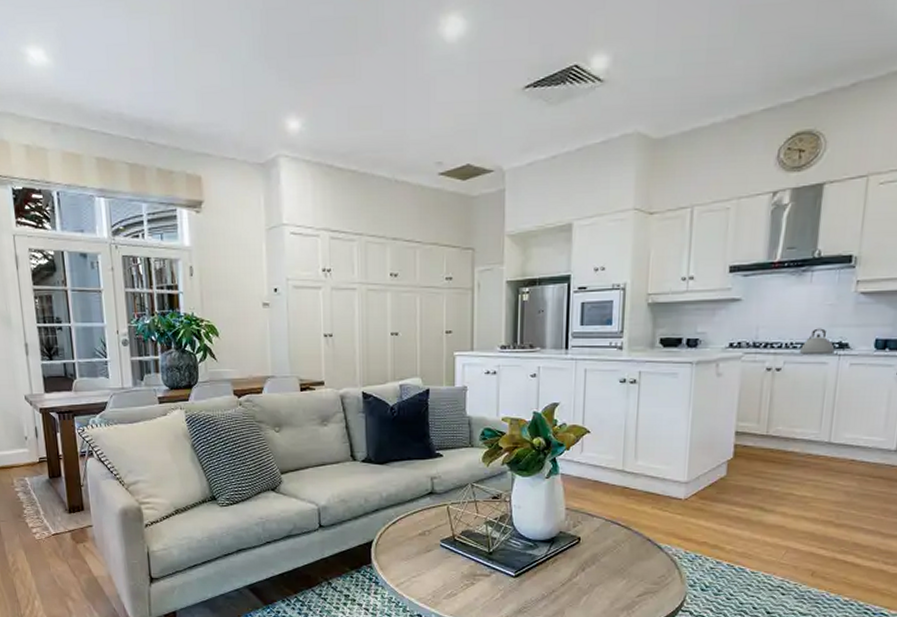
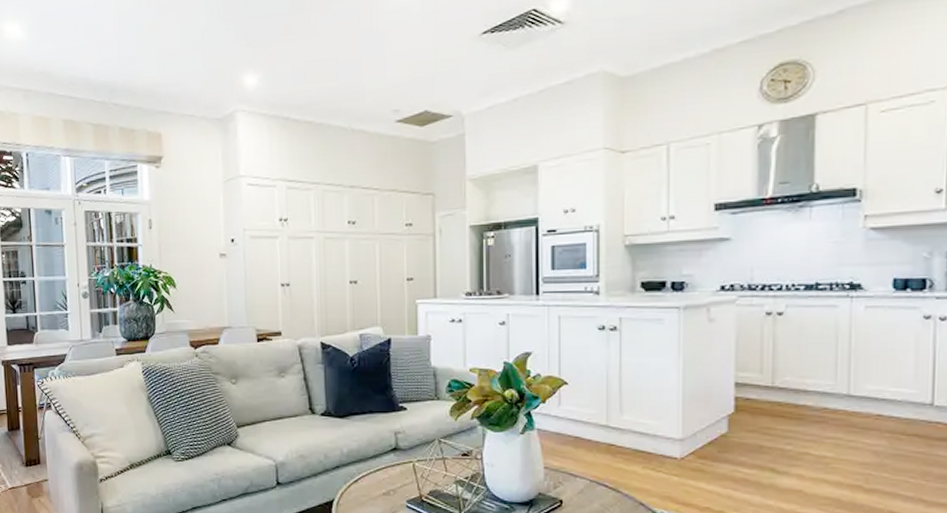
kettle: present [800,328,835,353] -> none [804,268,845,296]

